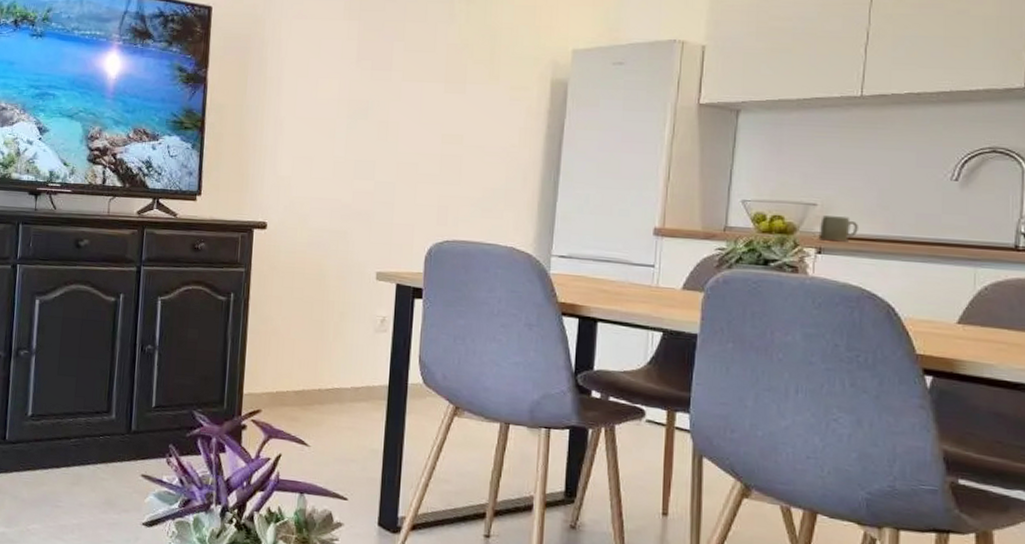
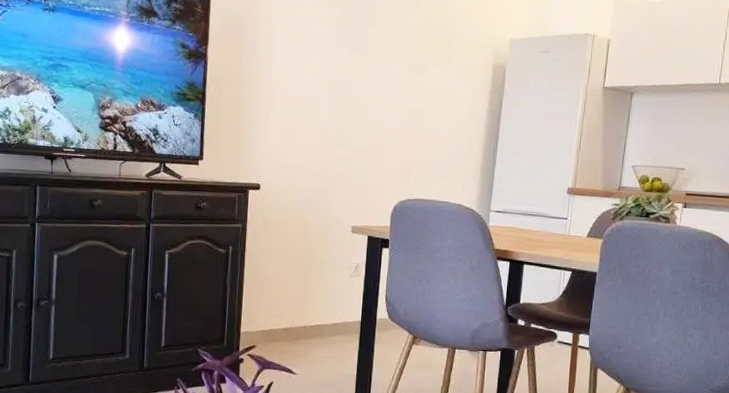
mug: present [820,215,858,242] -> none [686,178,713,198]

